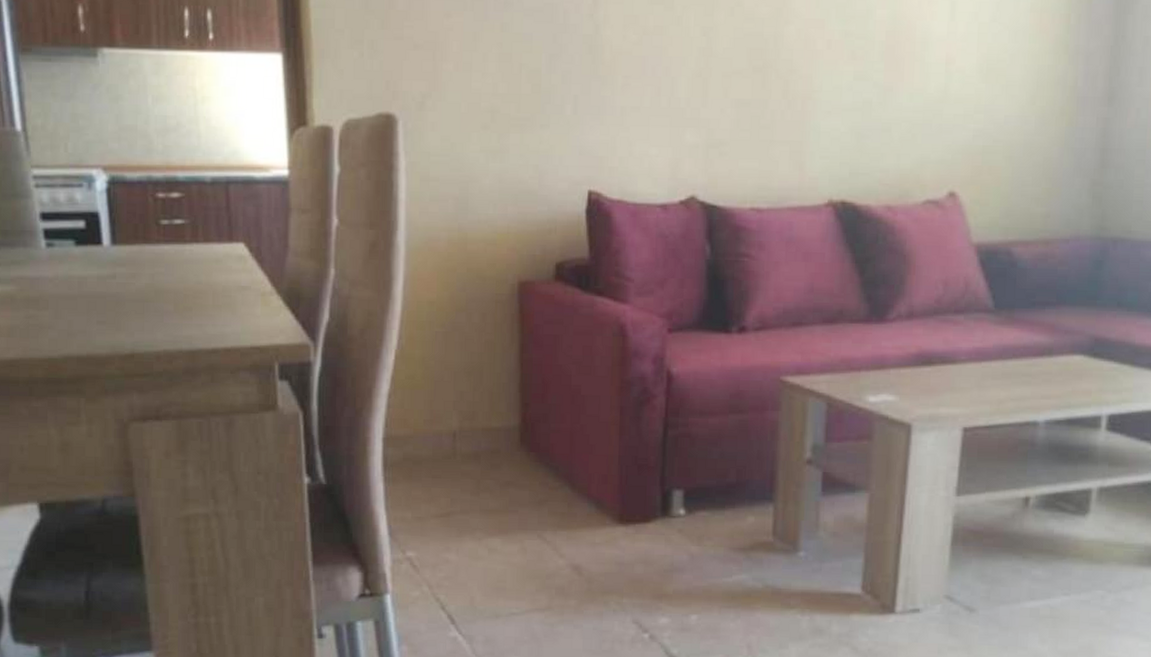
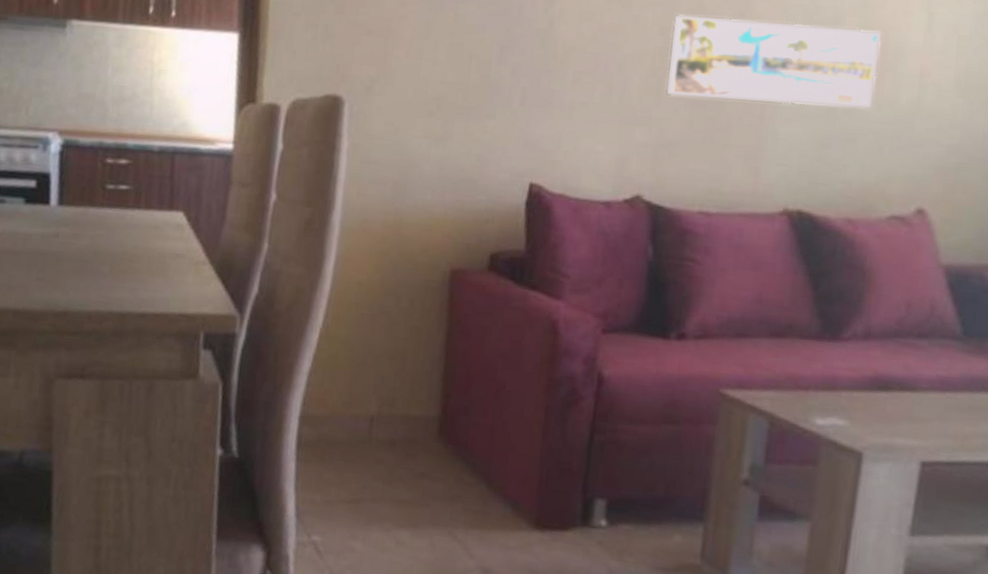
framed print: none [712,14,910,98] -> present [666,15,882,109]

